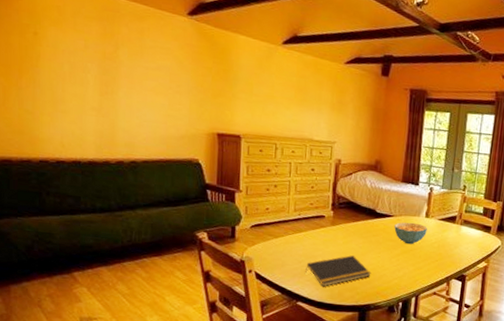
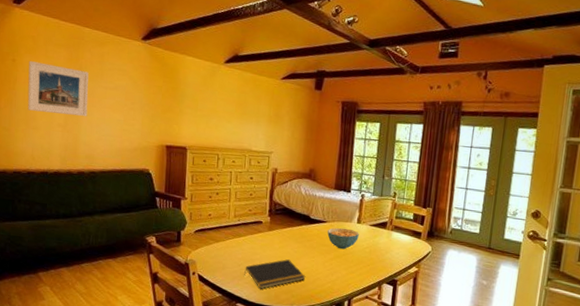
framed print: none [54,35,127,100] -> present [27,61,89,117]

